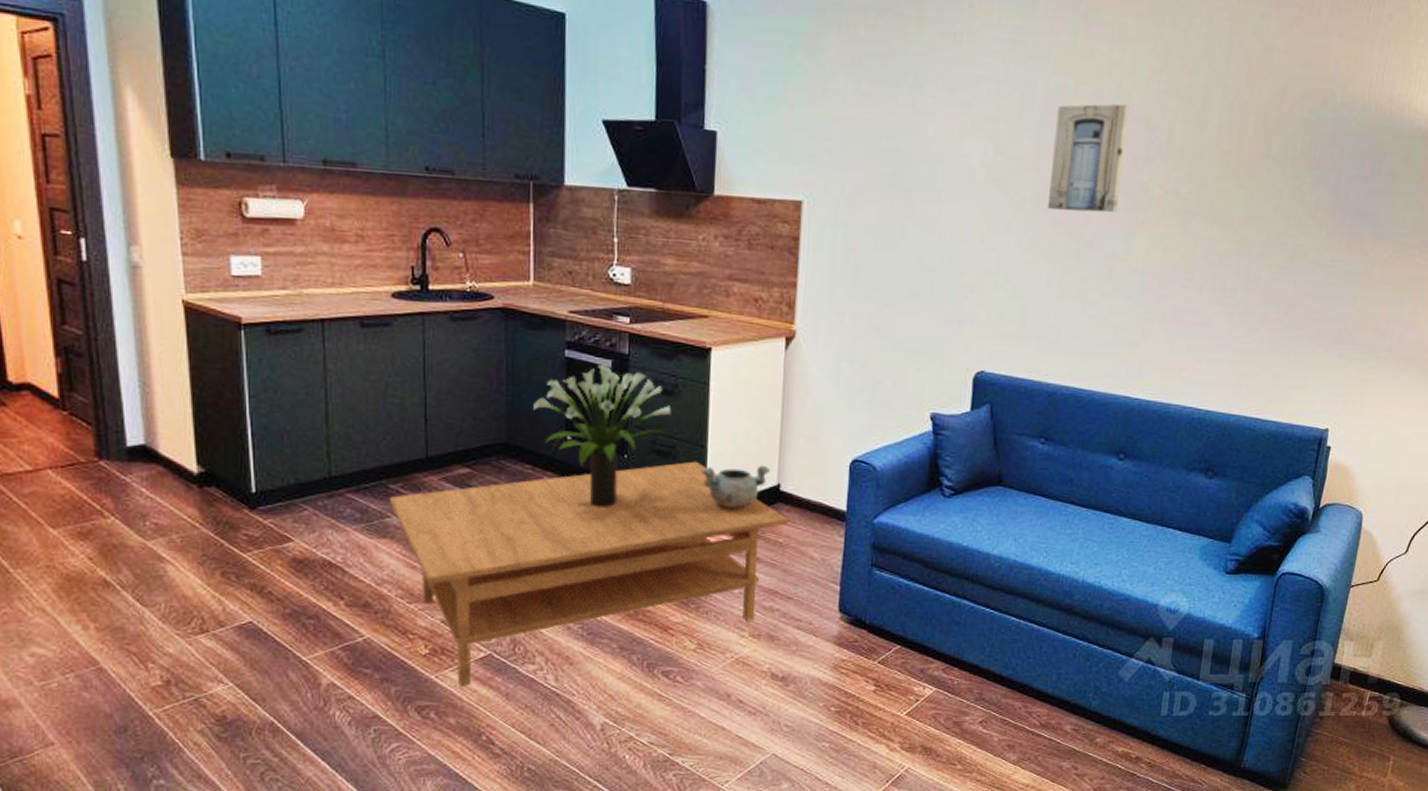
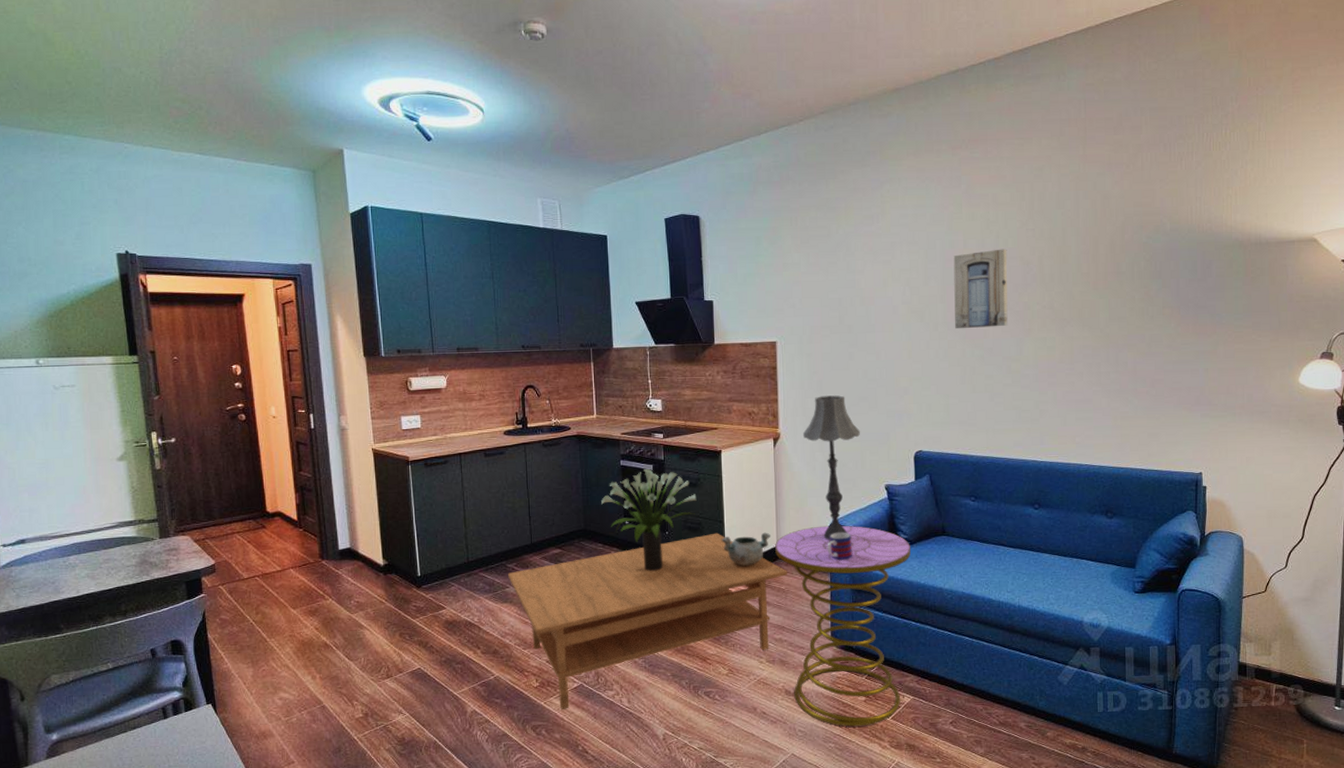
side table: none [774,462,955,723] -> present [775,525,911,727]
table lamp: none [826,284,905,482] -> present [802,395,860,540]
mug: none [844,471,879,509] -> present [827,532,853,560]

